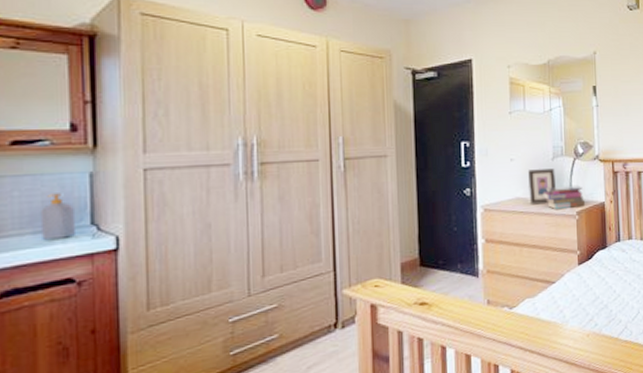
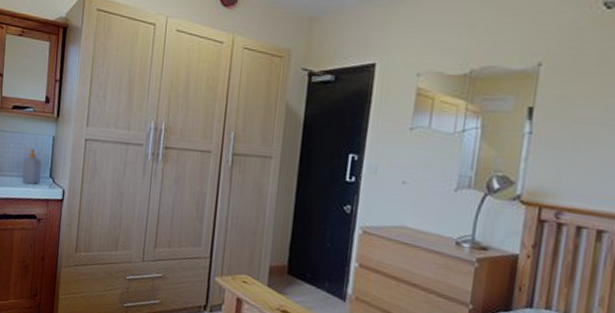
picture frame: present [528,168,555,204] -> none [417,197,457,240]
books: present [542,184,585,210] -> none [436,221,491,255]

